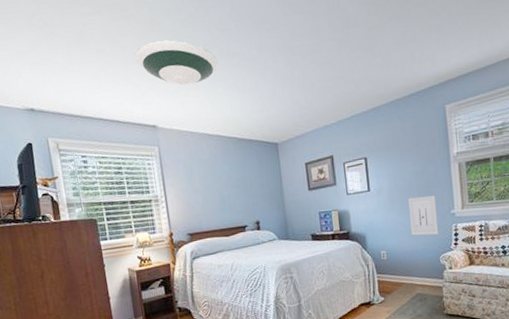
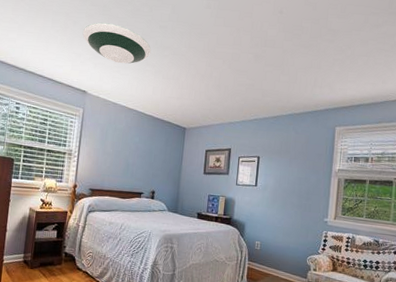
wall art: present [408,195,439,236] -> none [286,199,313,238]

